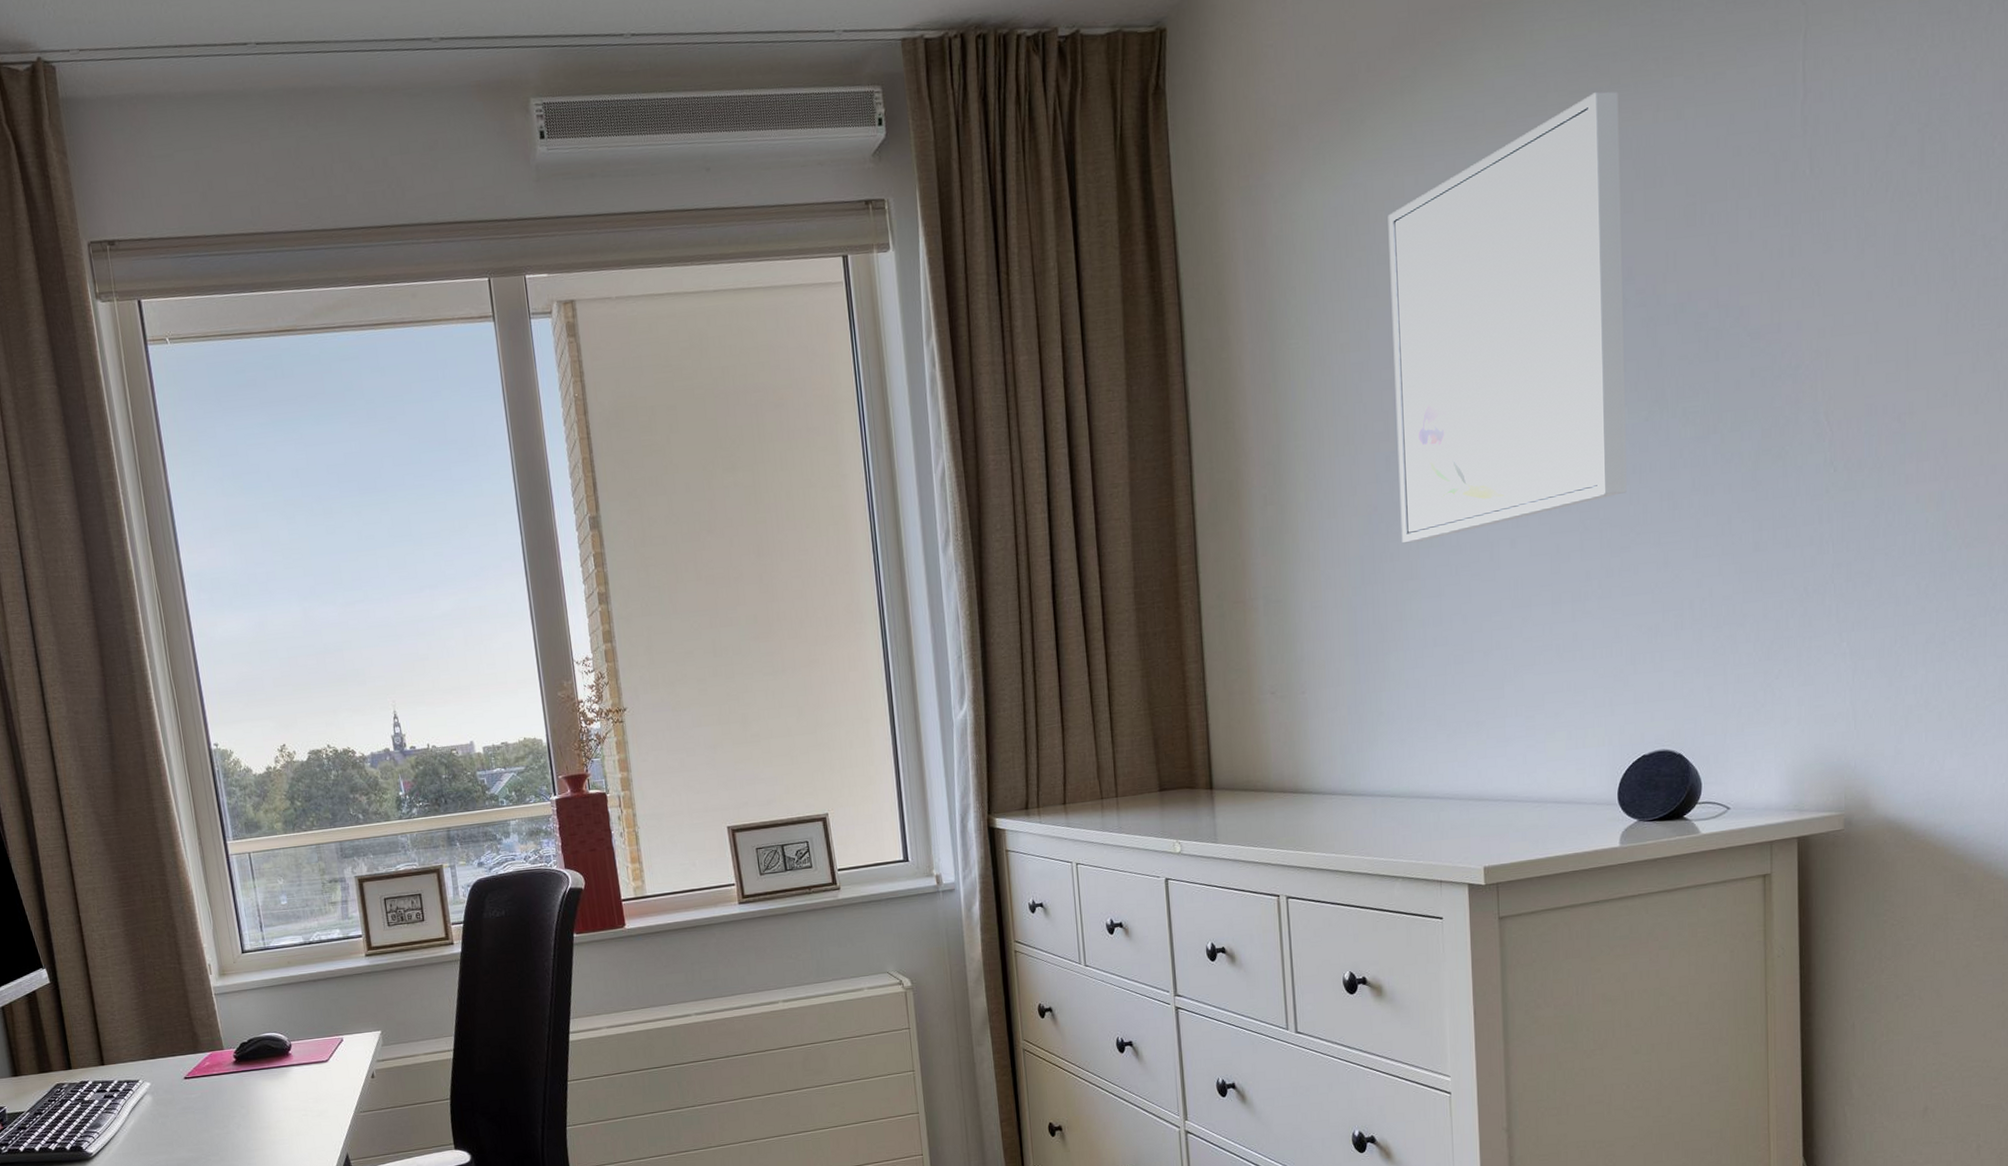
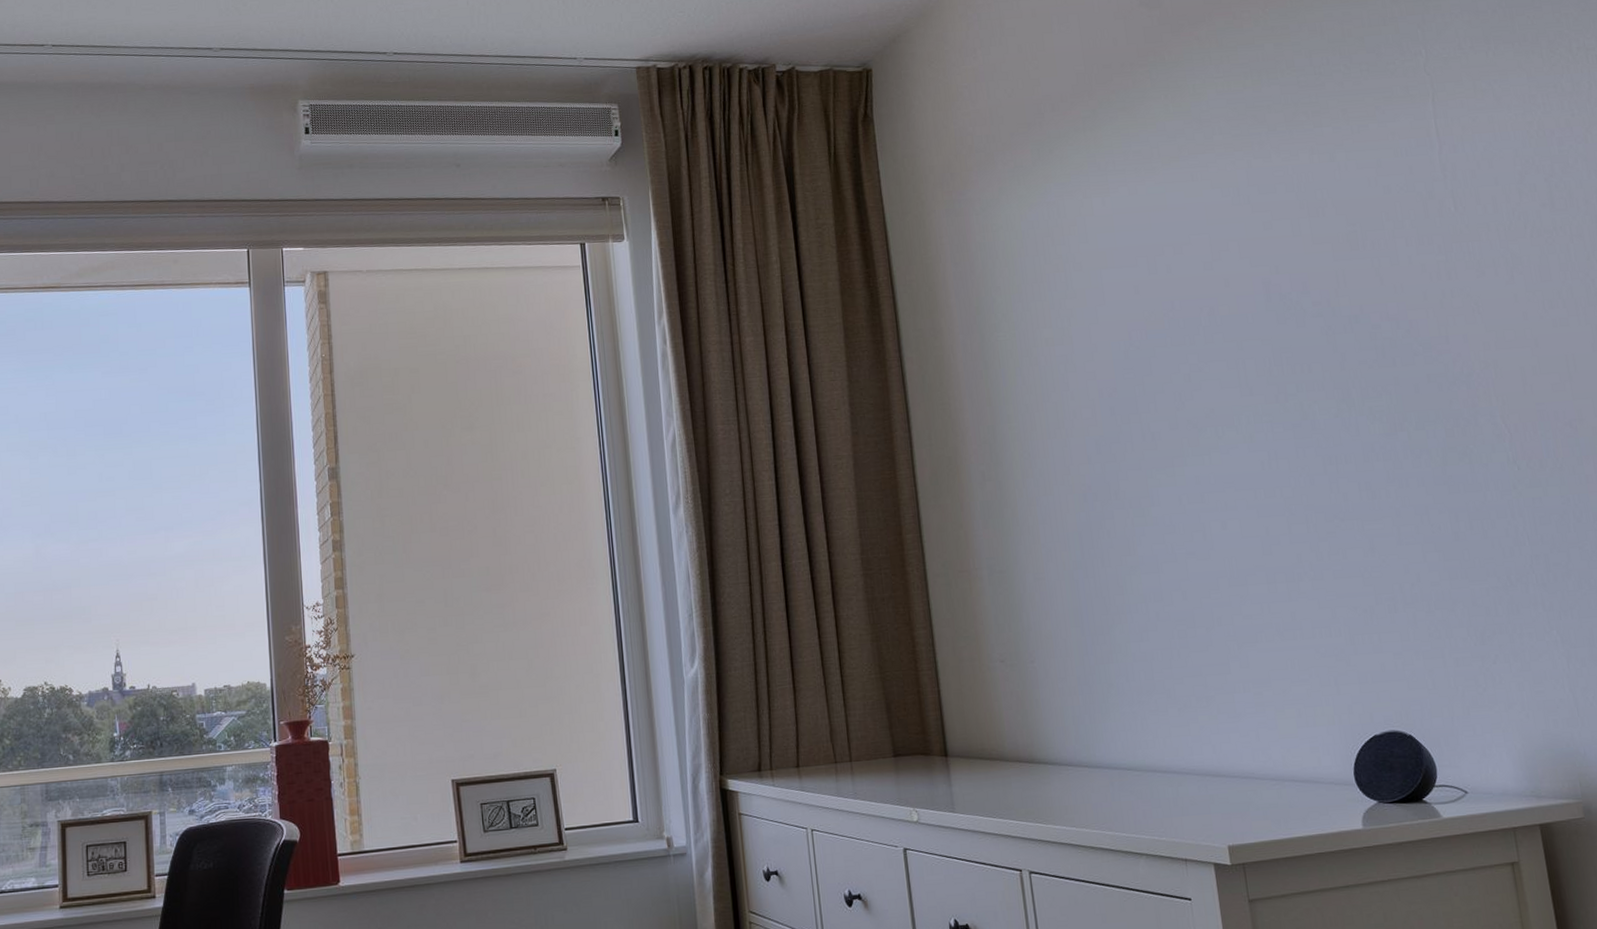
wall art: present [1387,91,1627,544] -> none [1080,136,1326,521]

